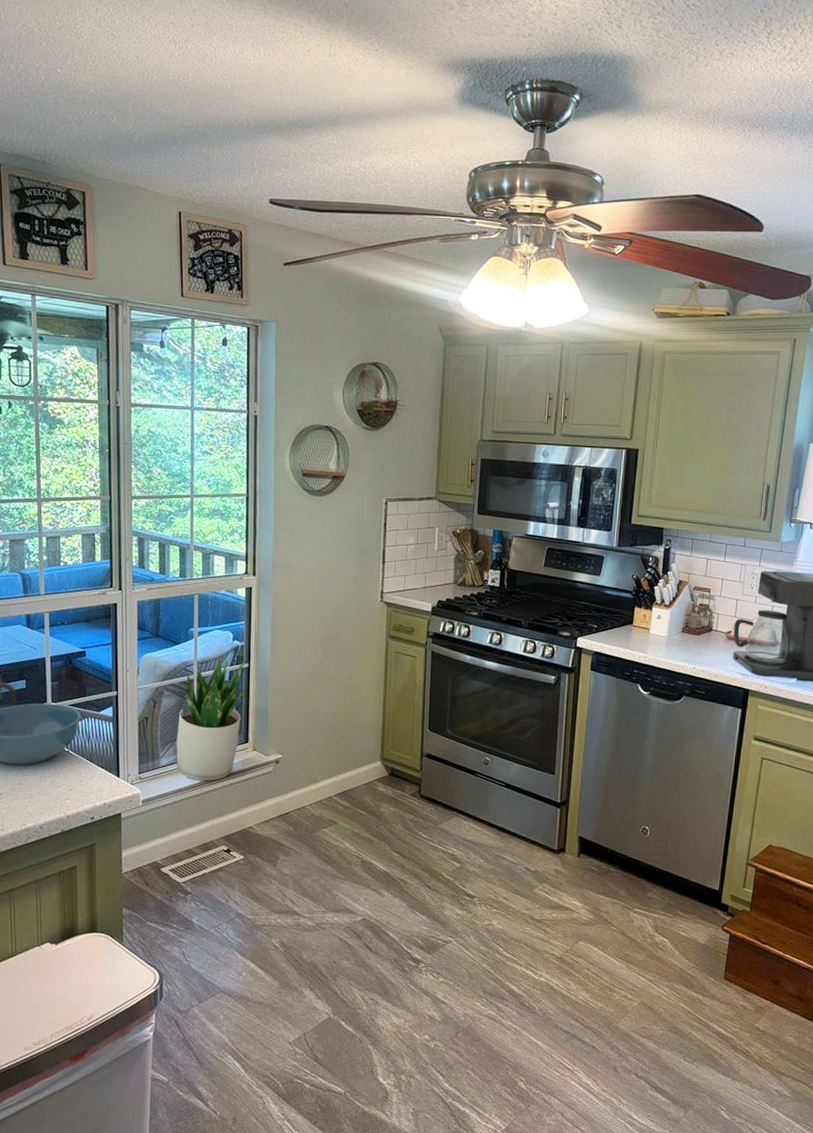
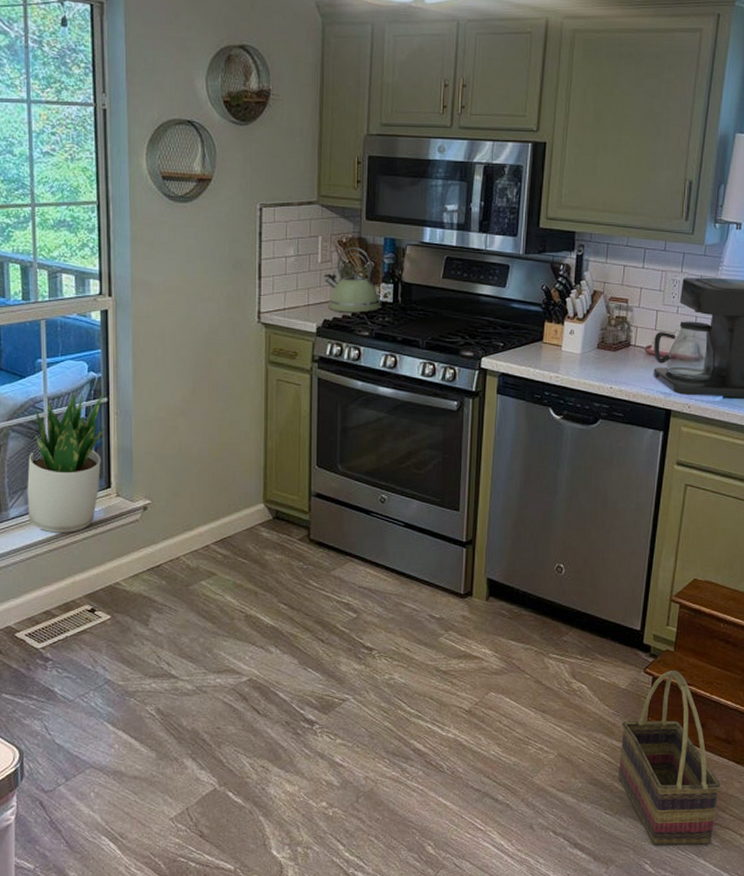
kettle: none [439,538,489,595] -> present [323,247,381,313]
basket: none [696,929,793,1095] -> present [618,671,721,845]

